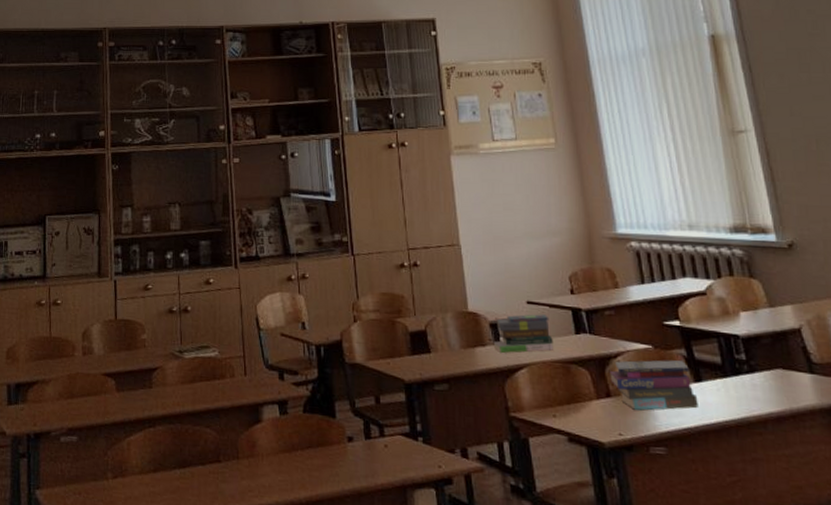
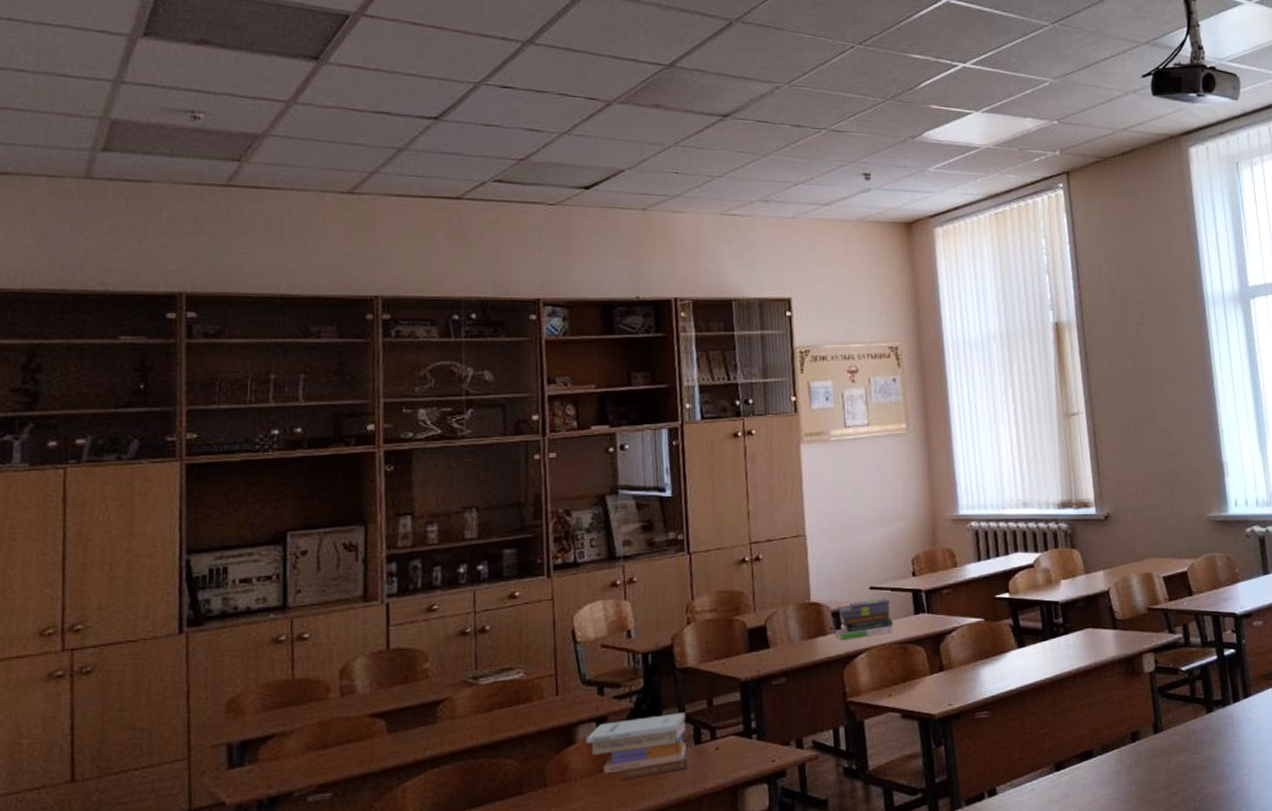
books: none [270,405,359,464] -> present [585,712,687,780]
books: present [609,359,698,411] -> none [943,629,1020,680]

